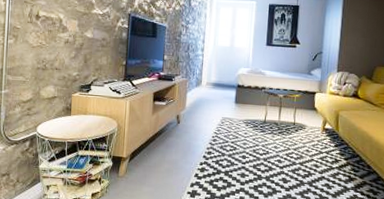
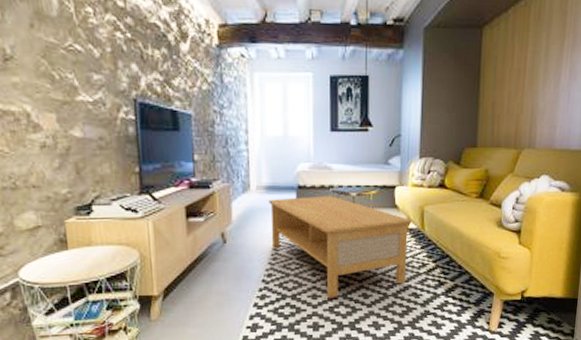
coffee table: none [214,93,328,179] -> present [269,195,412,299]

